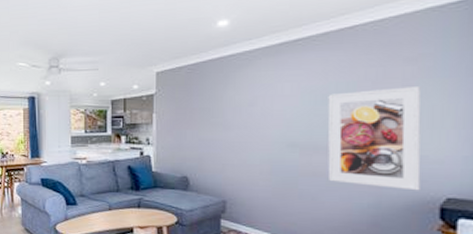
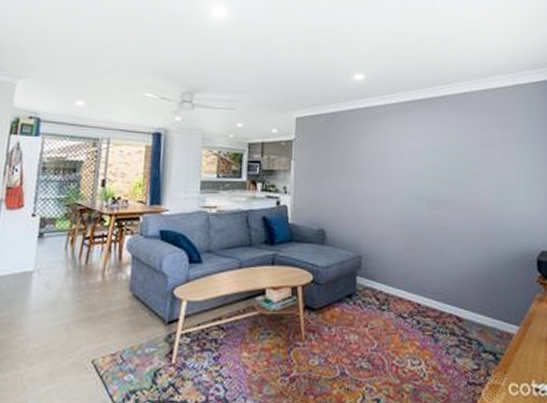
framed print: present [327,85,421,191] -> none [448,149,522,245]

